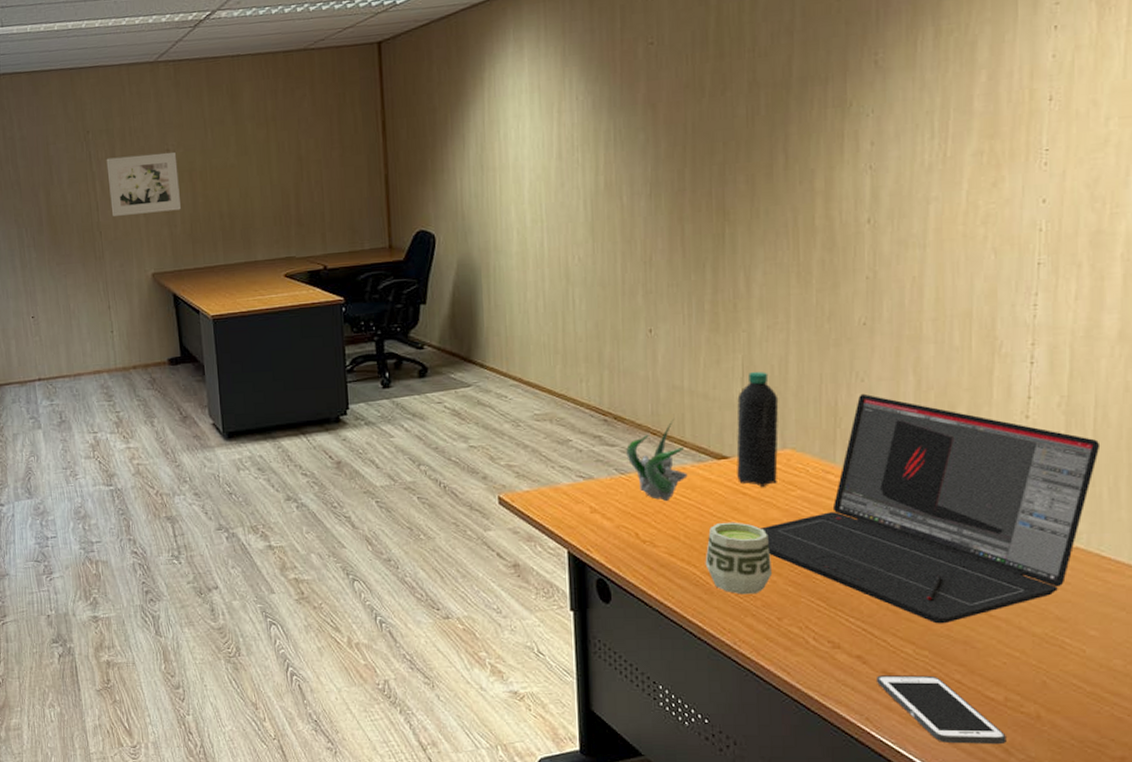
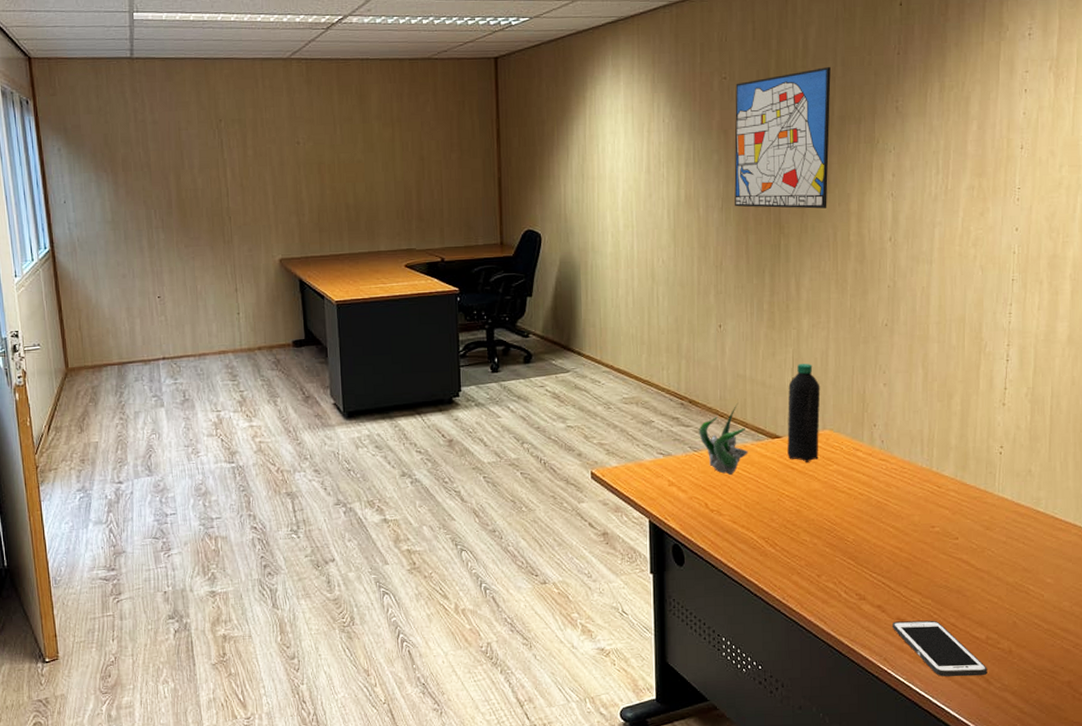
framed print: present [106,152,181,216] -> none [237,144,309,203]
wall art: none [665,20,788,192] -> present [734,67,831,209]
cup: present [705,522,773,595] -> none [761,492,814,556]
laptop: present [761,393,1101,624] -> none [805,383,1055,577]

